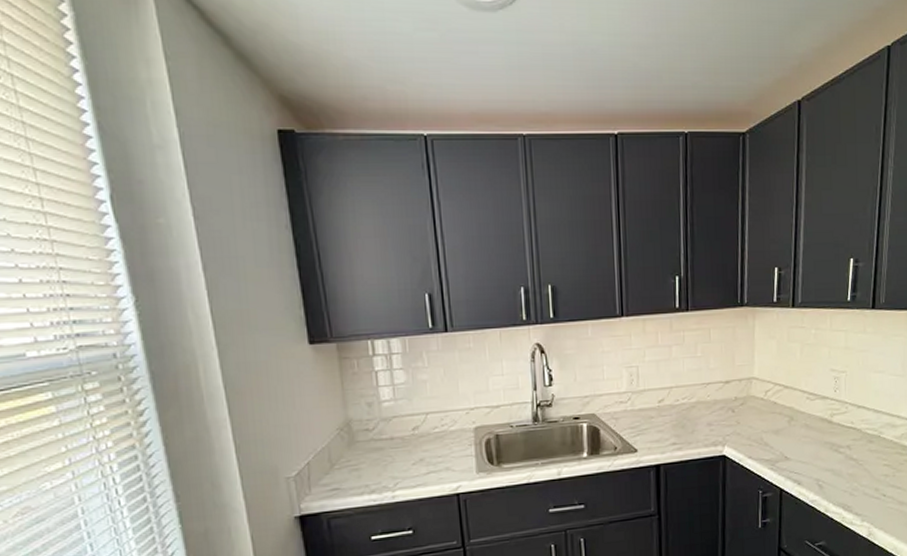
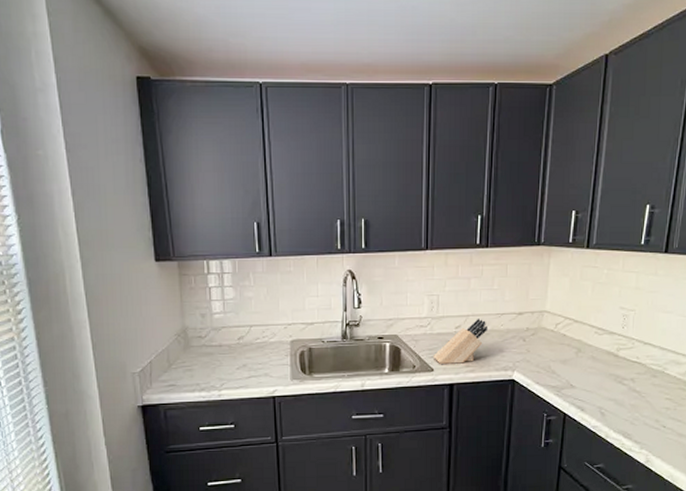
knife block: none [635,389,694,443] -> present [432,318,488,364]

